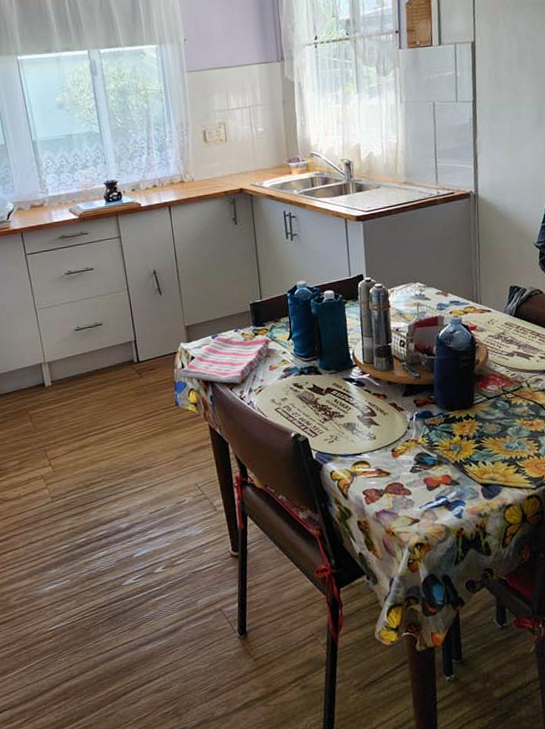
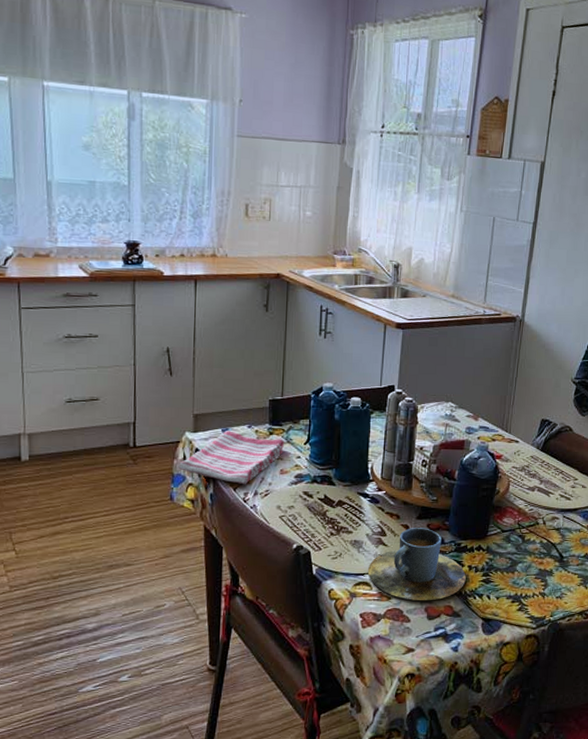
cup: none [363,404,459,474] -> present [367,528,466,601]

